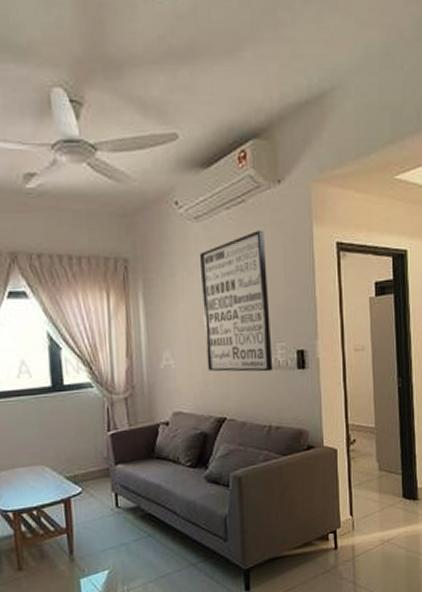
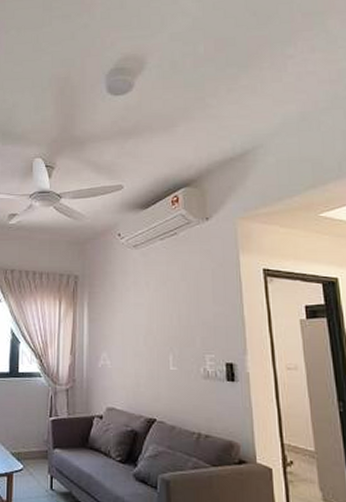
wall art: present [199,229,273,372] -> none [136,256,202,380]

